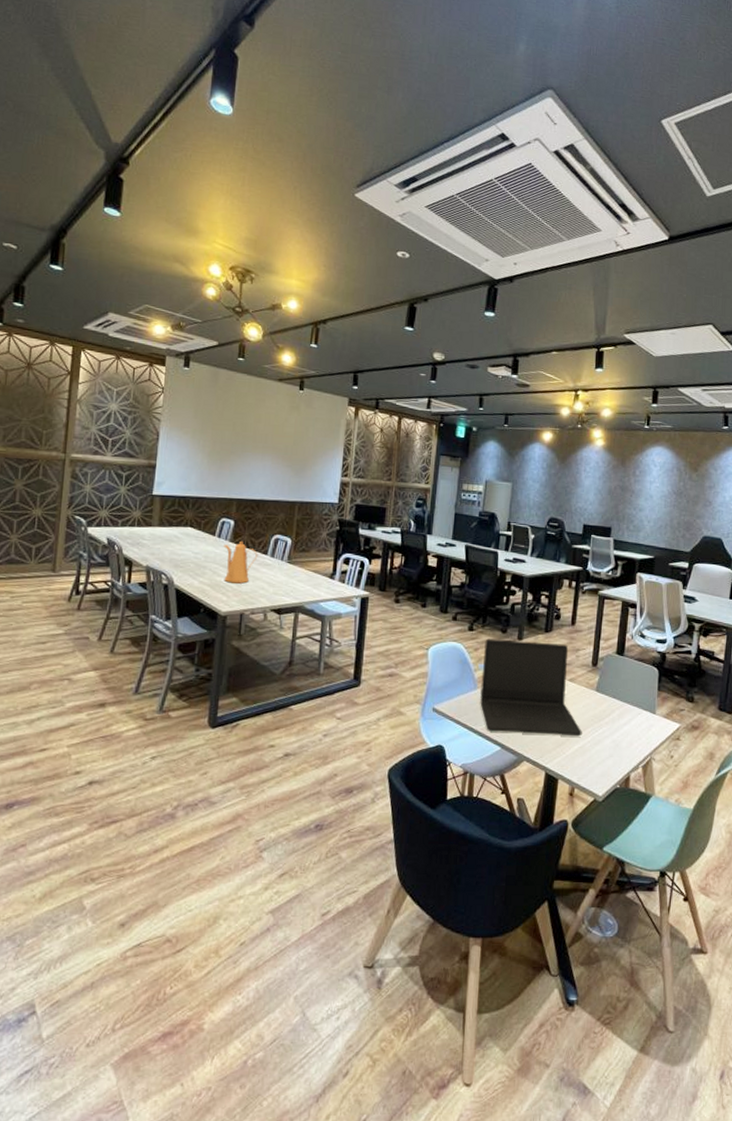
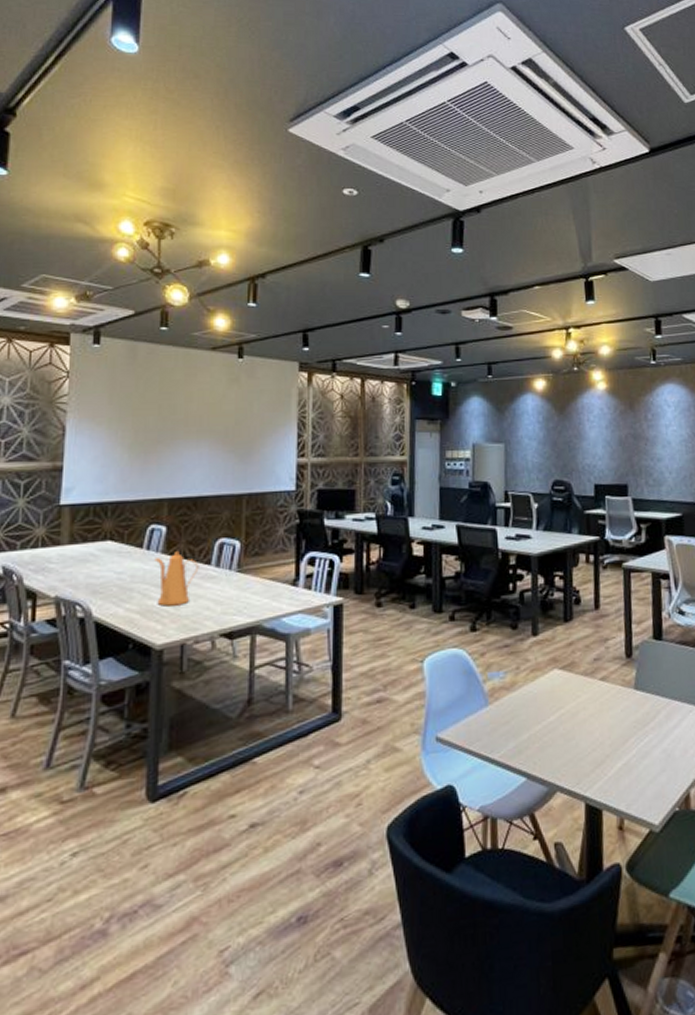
laptop: present [480,638,582,737] -> none [492,634,625,758]

